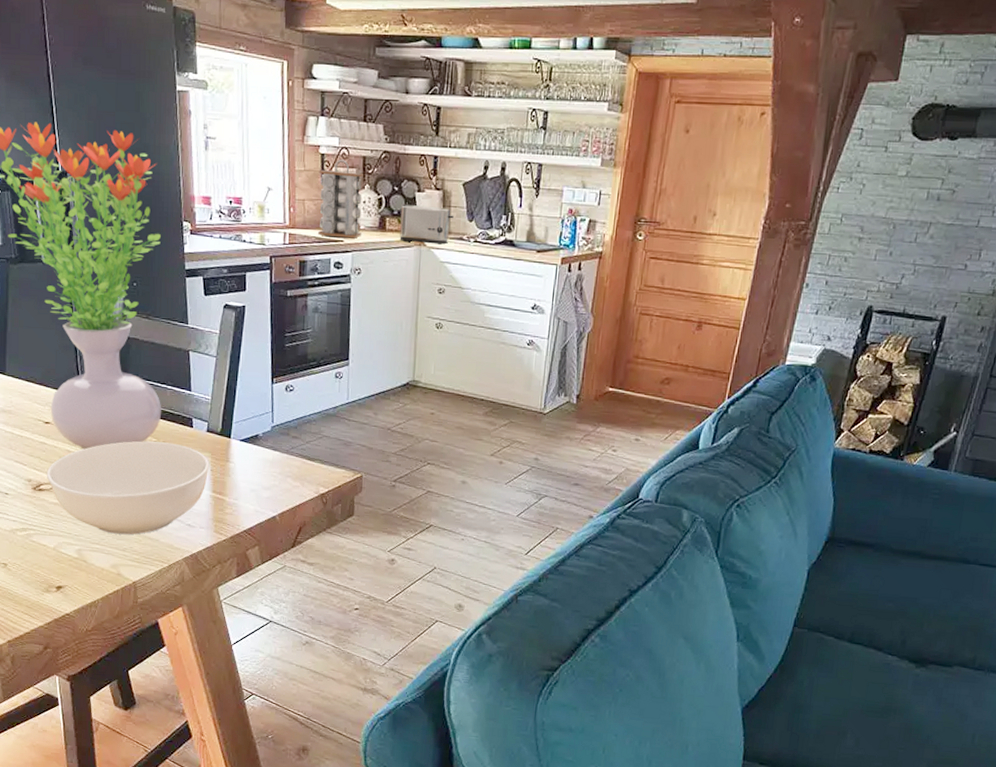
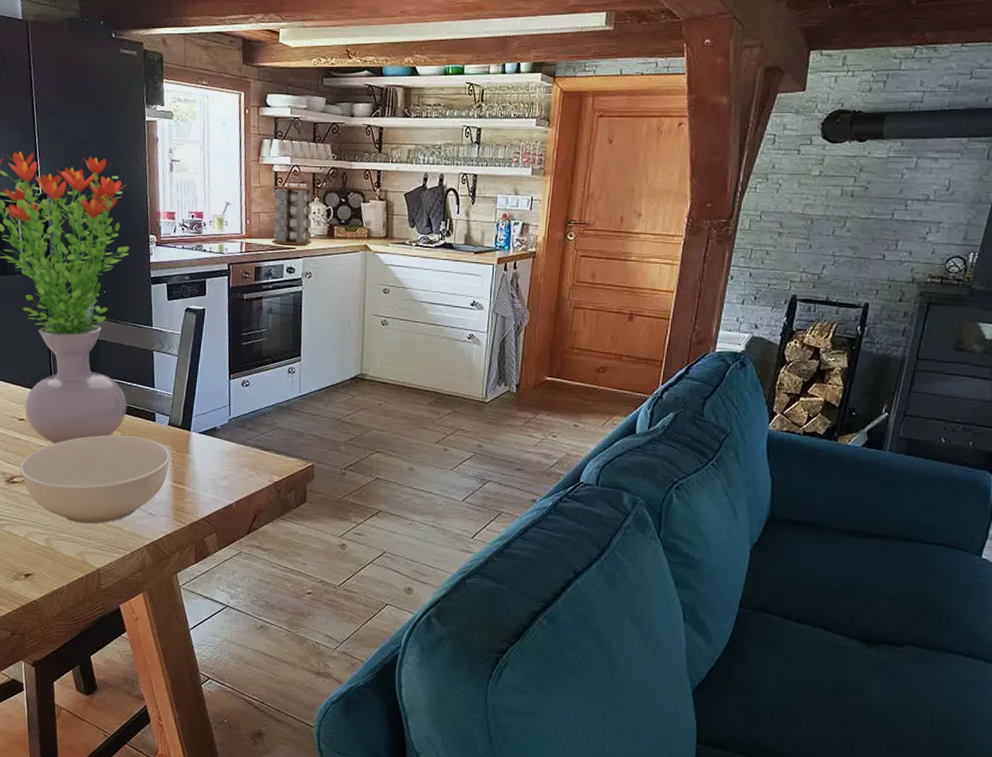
toaster: present [399,205,454,246] -> none [347,214,396,250]

